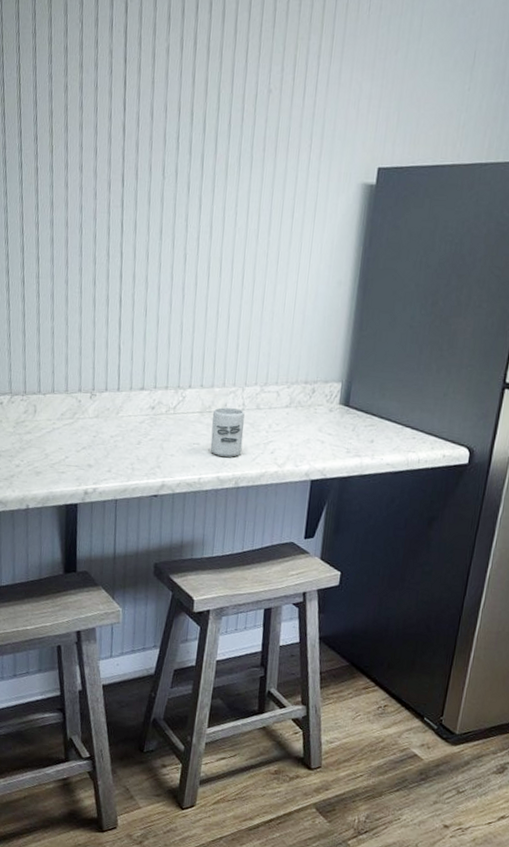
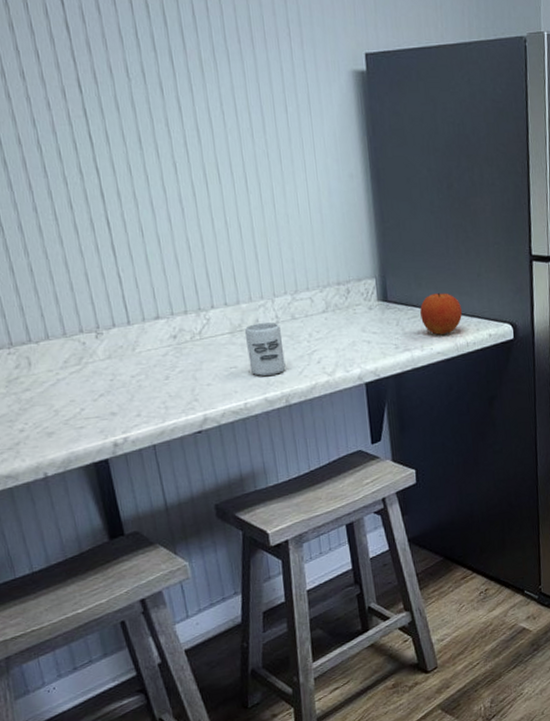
fruit: none [377,406,421,448] -> present [420,293,462,335]

